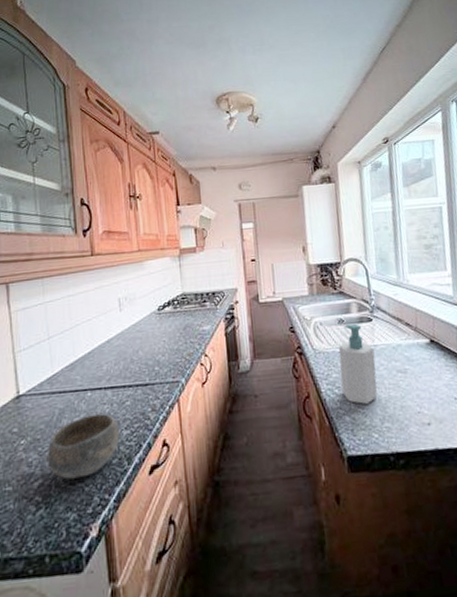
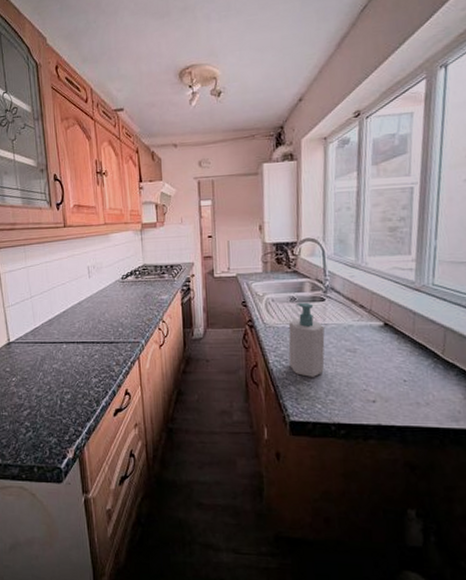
bowl: present [45,414,119,480] -> none [31,363,89,412]

